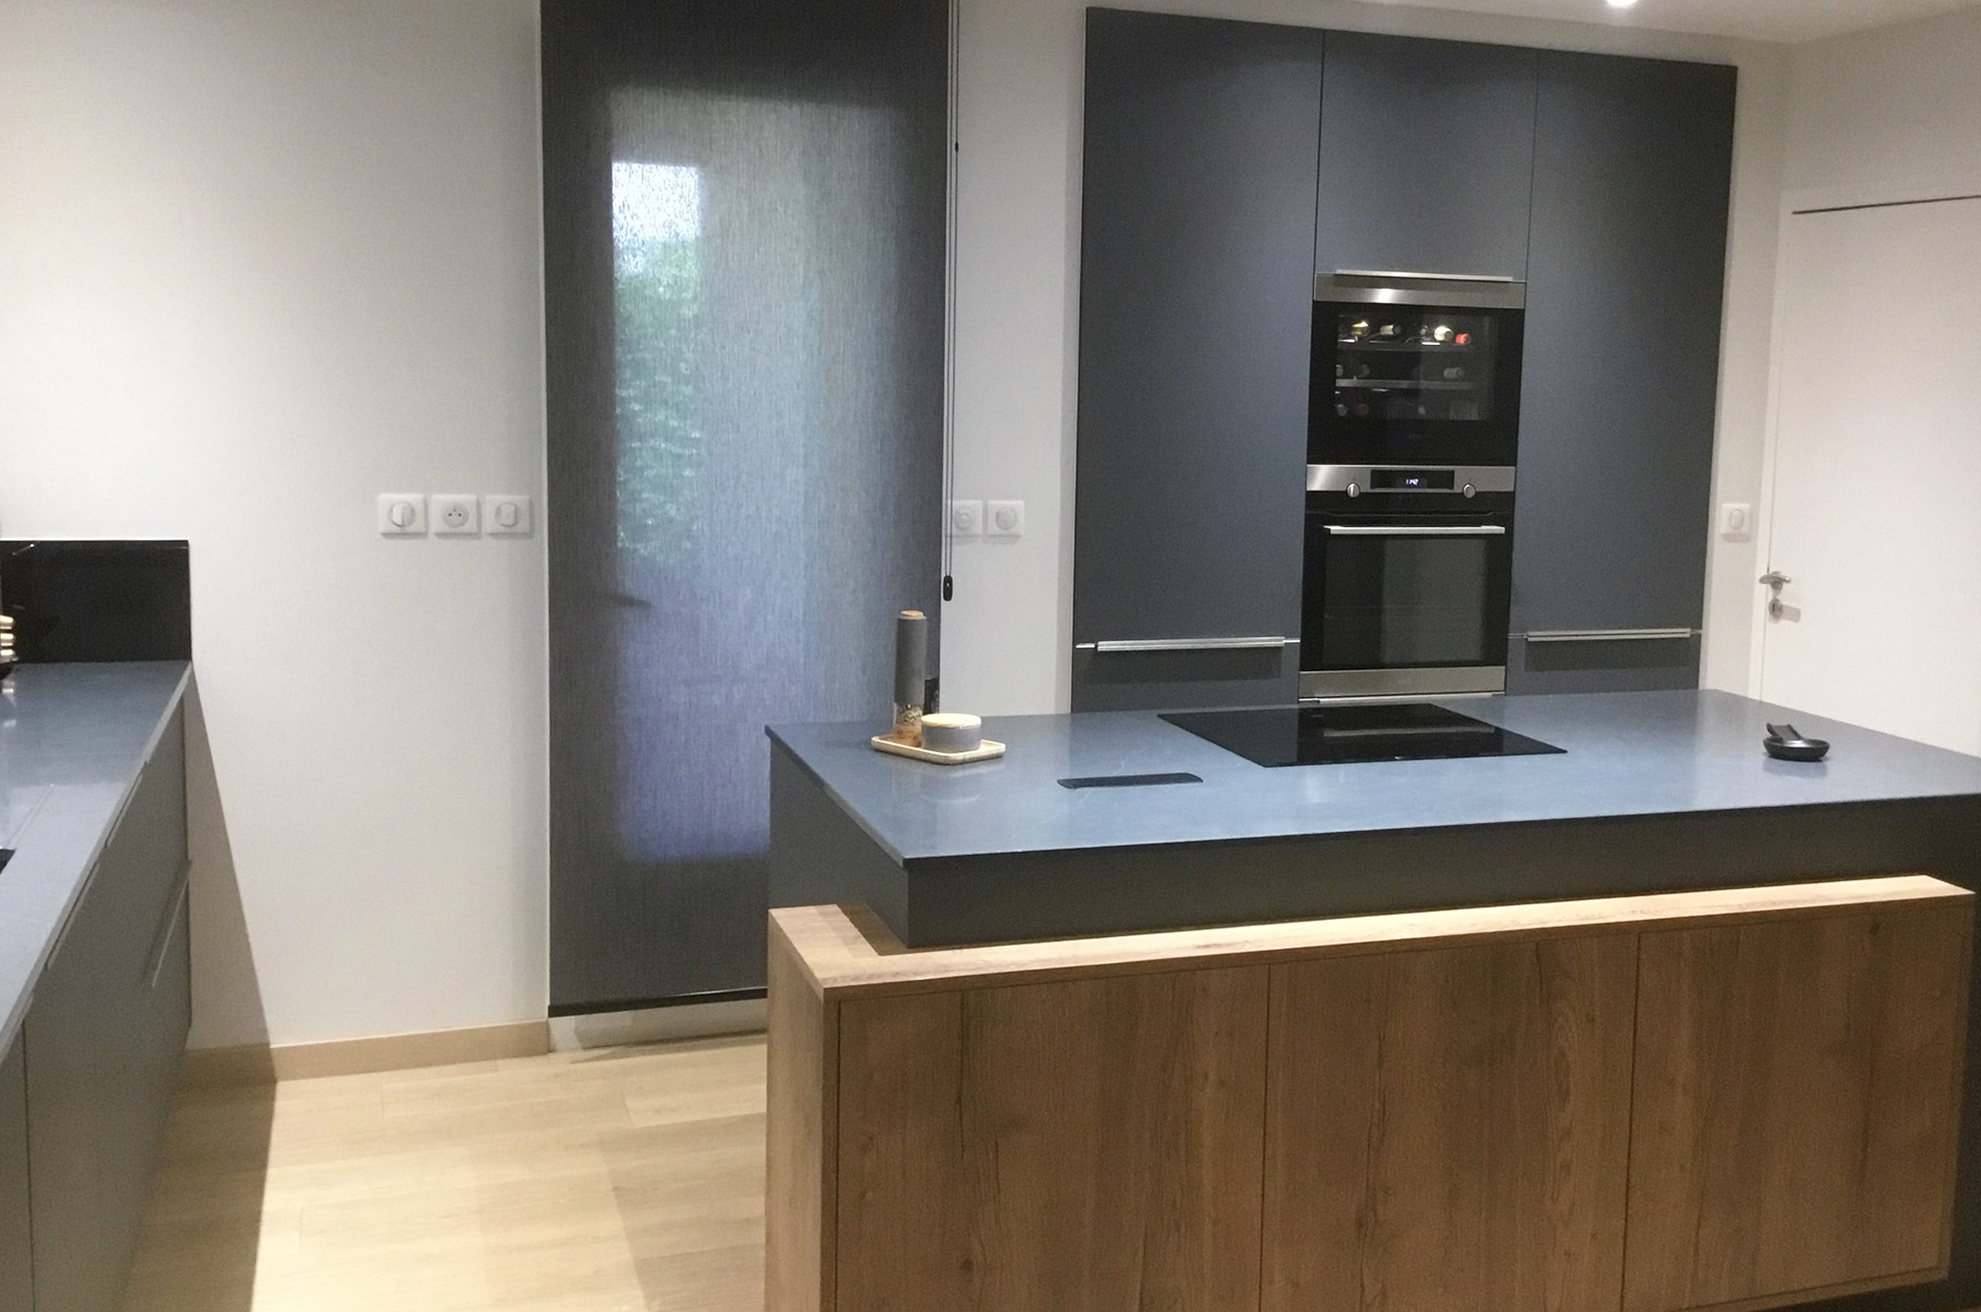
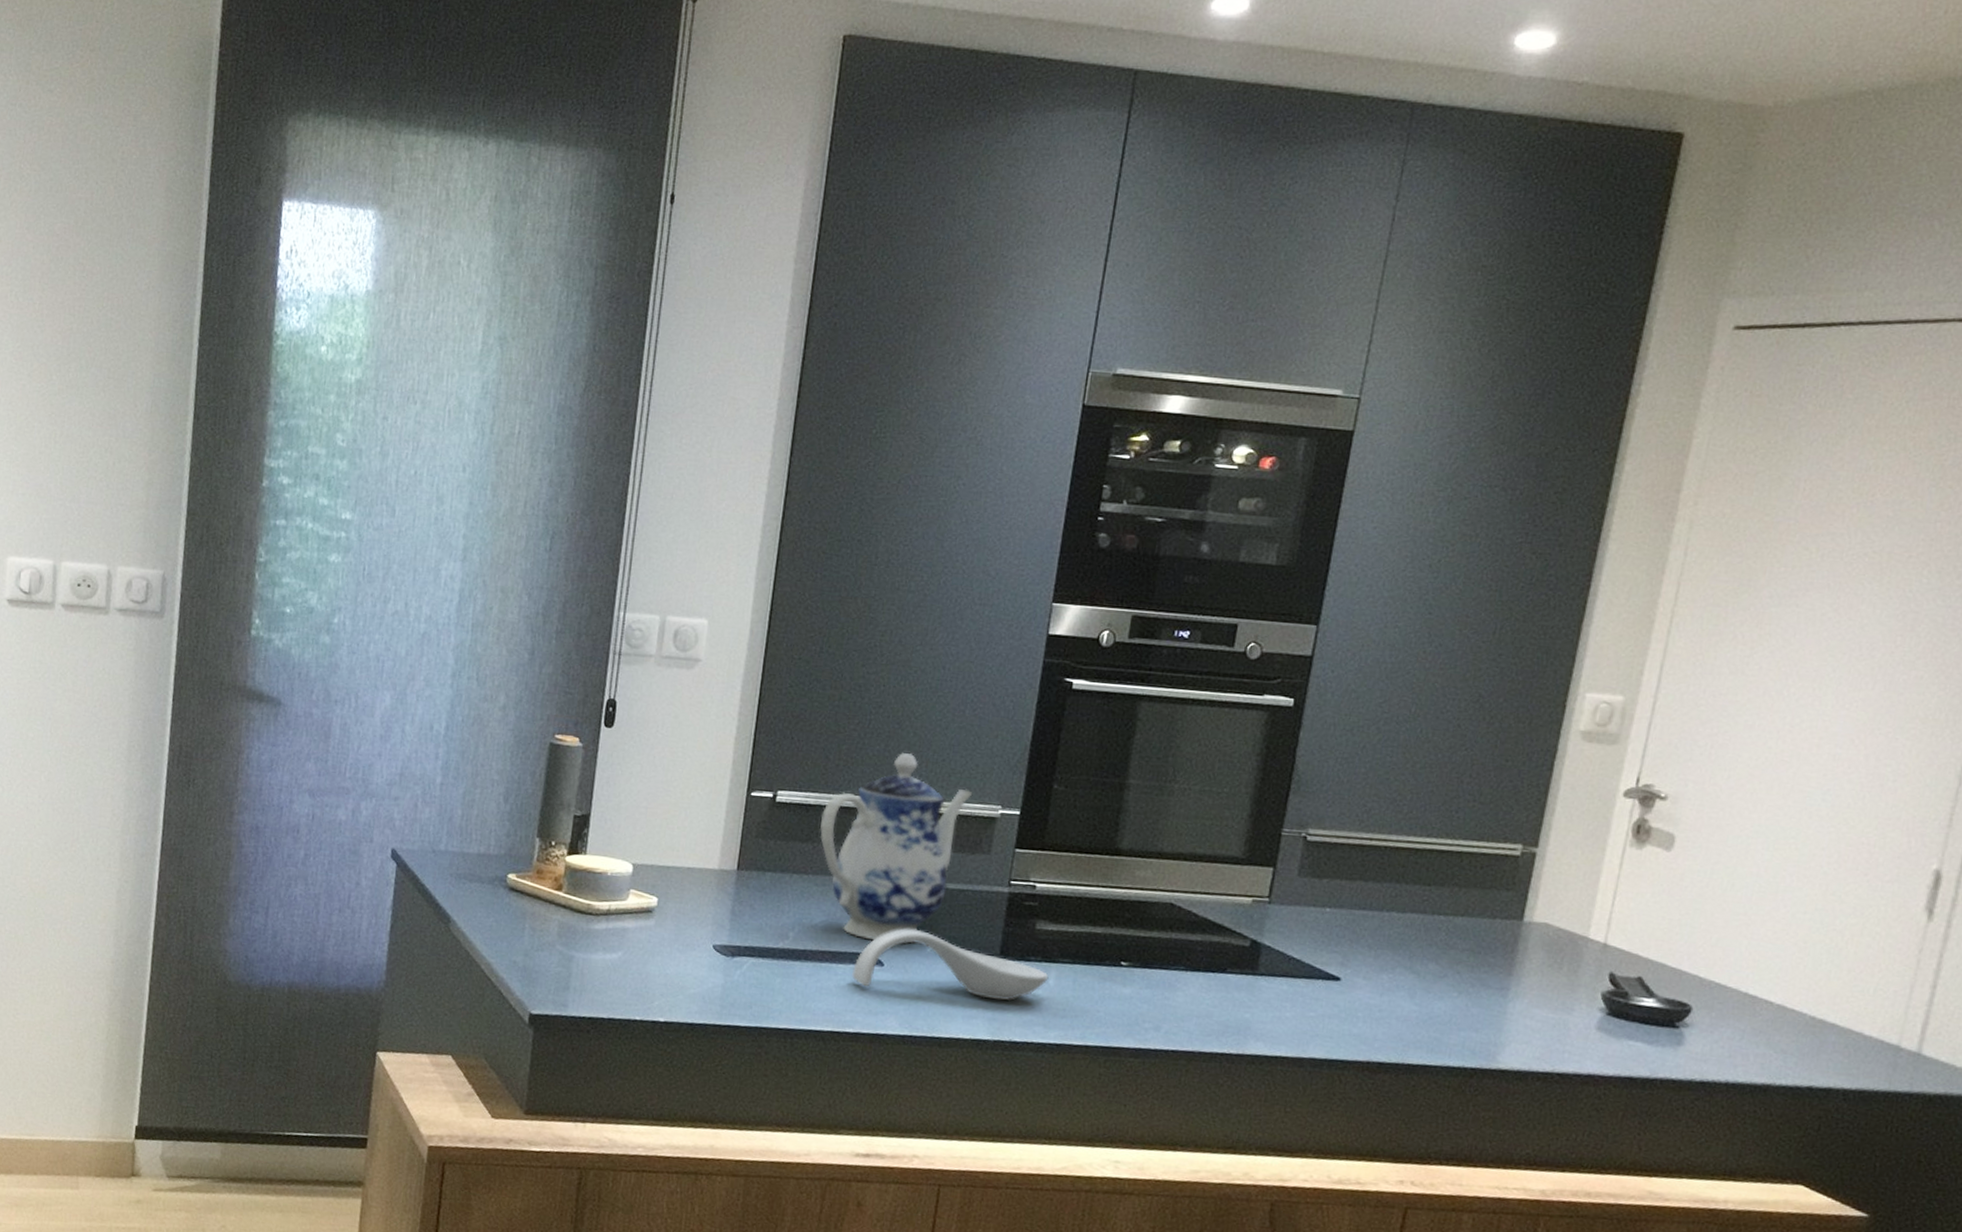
teapot: none [1138,600,1261,760] -> present [820,753,973,940]
spoon rest: none [1177,748,1339,802] -> present [852,928,1049,1001]

